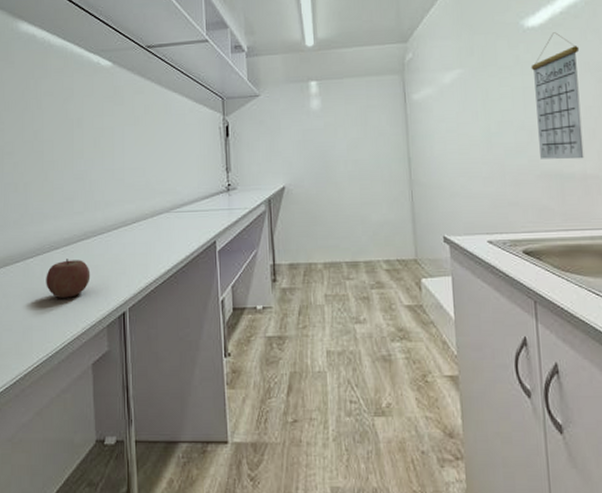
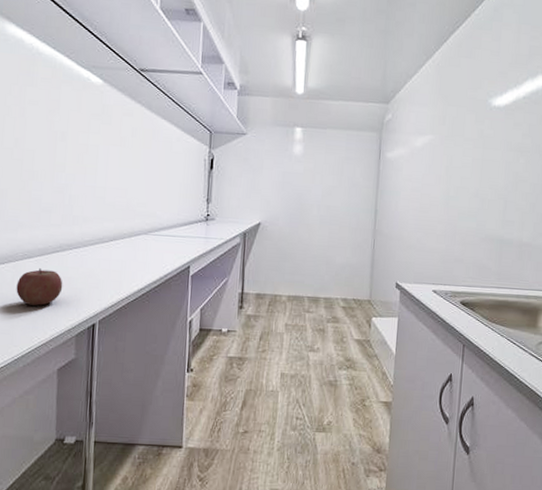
calendar: present [531,32,584,160] -> none [487,114,534,229]

